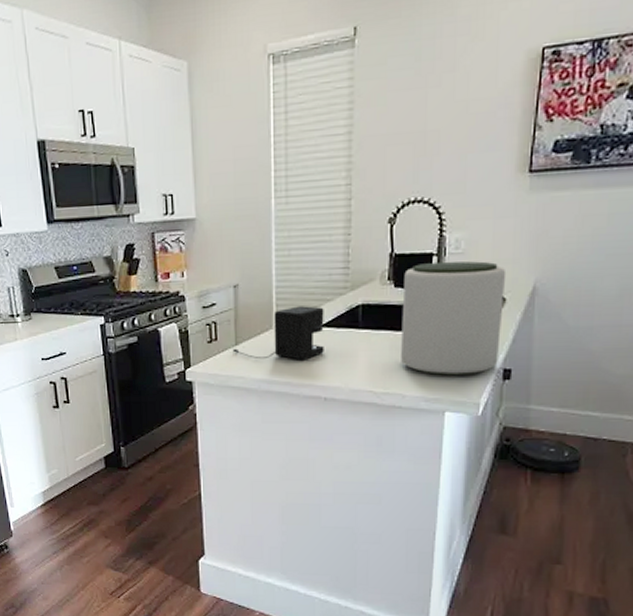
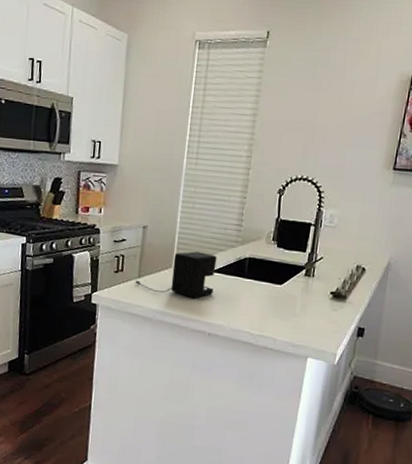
plant pot: present [401,261,507,376] -> none [276,230,368,330]

